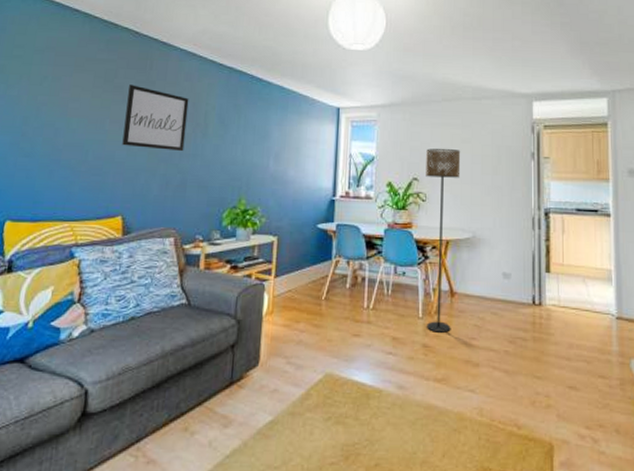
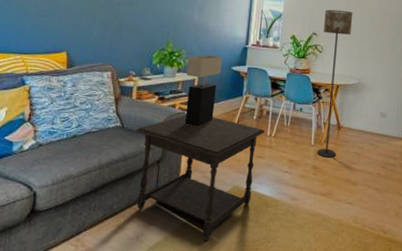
side table: none [205,286,362,446] -> present [136,115,266,241]
table lamp: none [262,211,306,301] -> present [184,55,223,127]

